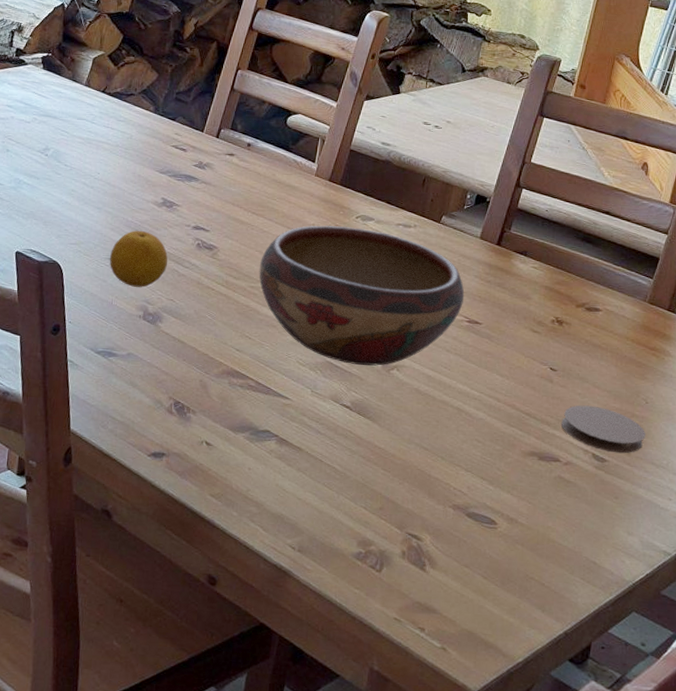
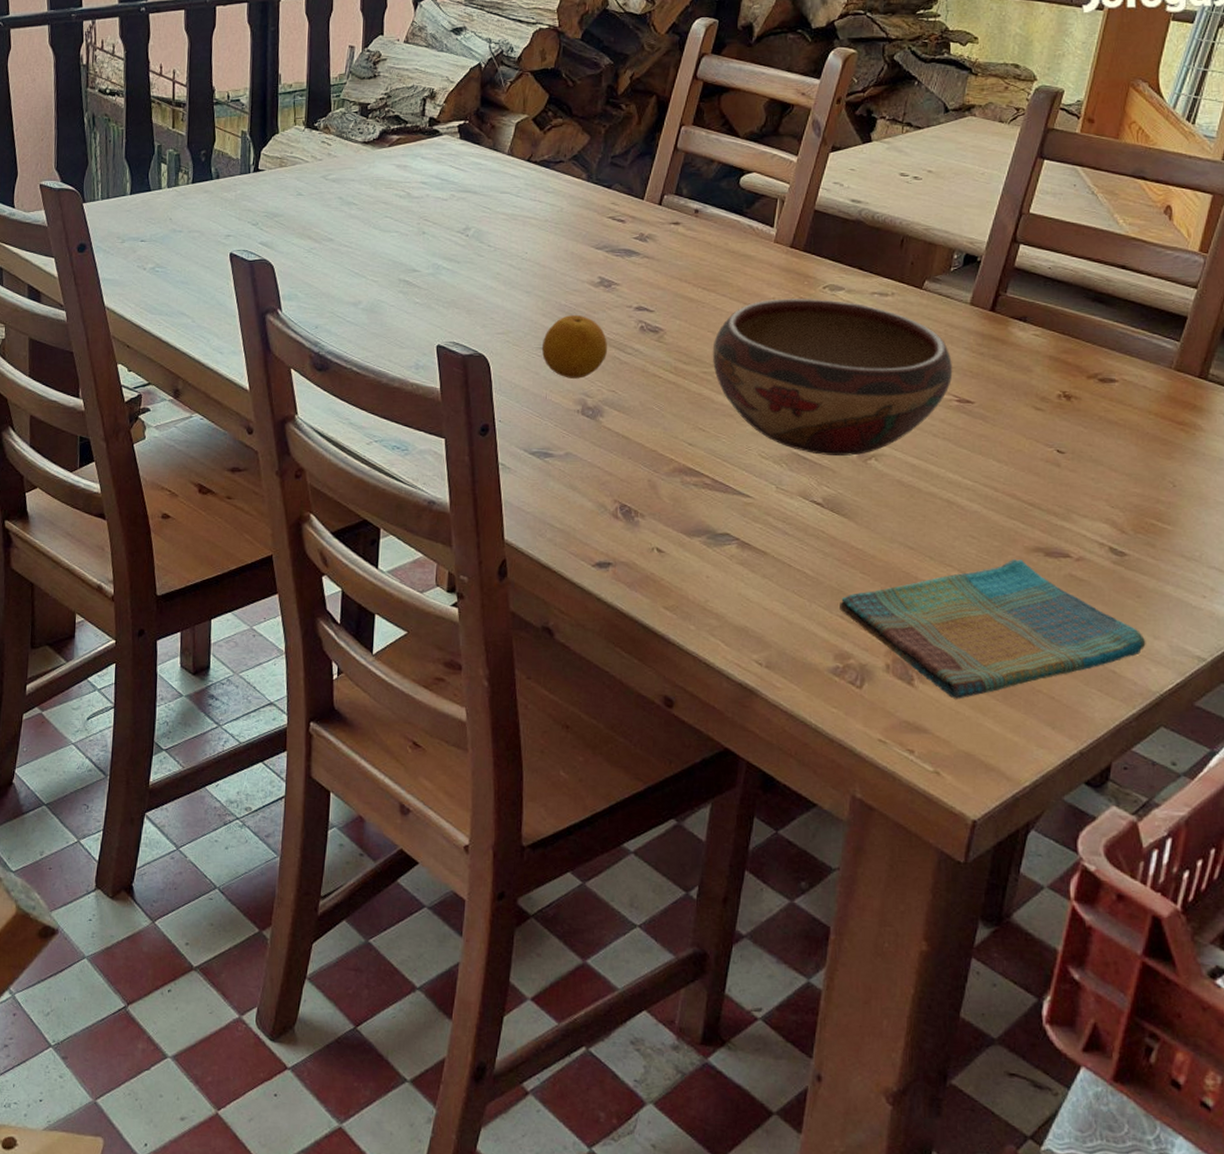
dish towel: none [363,461,622,584] -> present [840,558,1146,699]
coaster: present [560,405,645,454] -> none [1070,491,1173,546]

